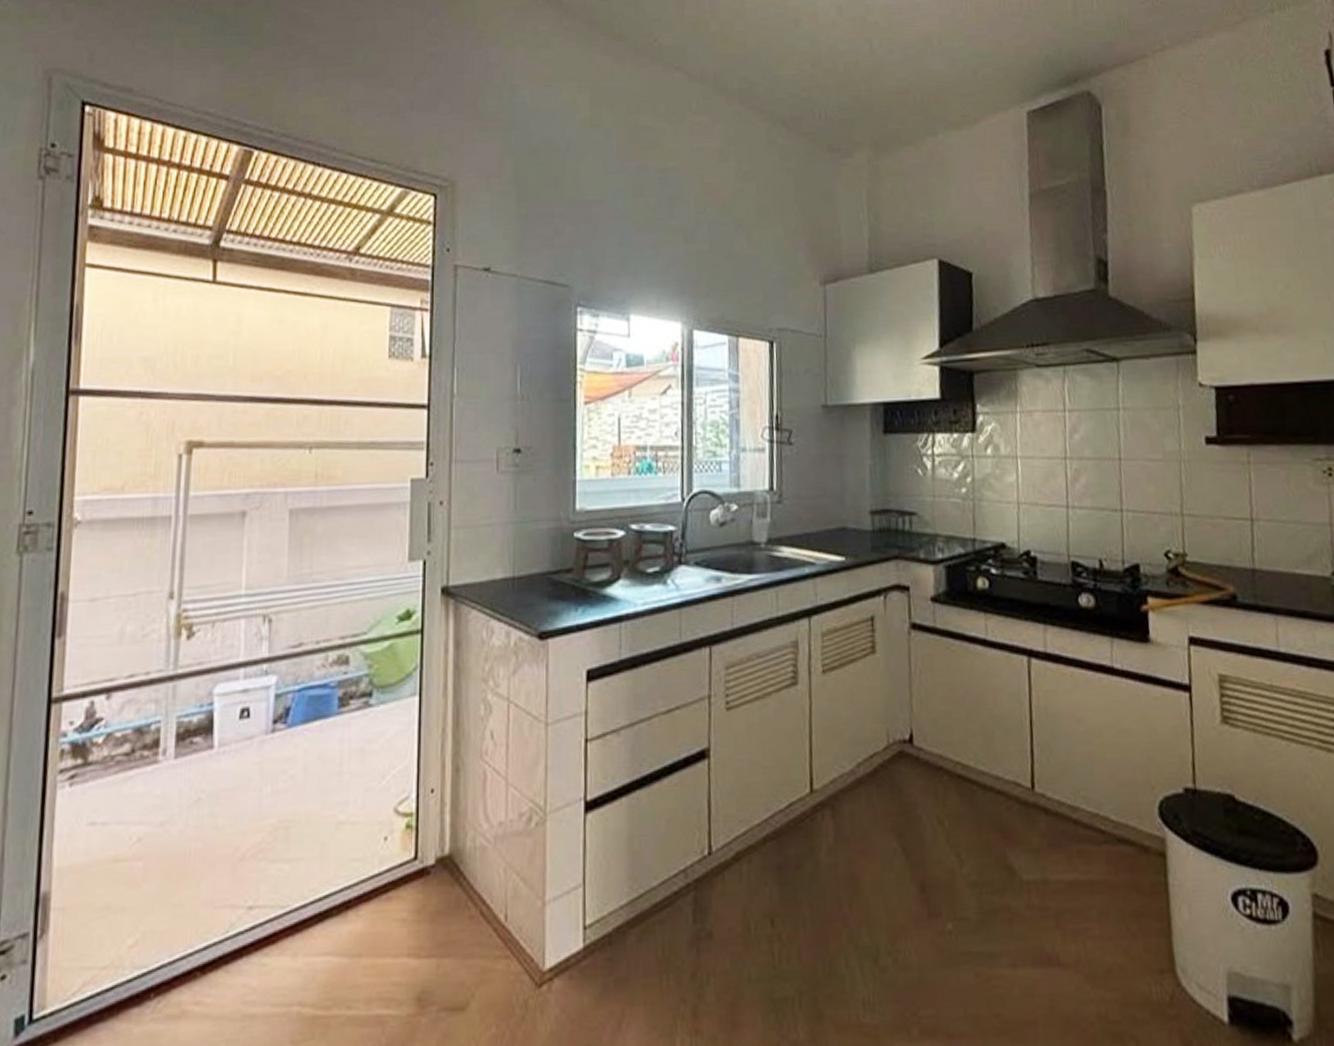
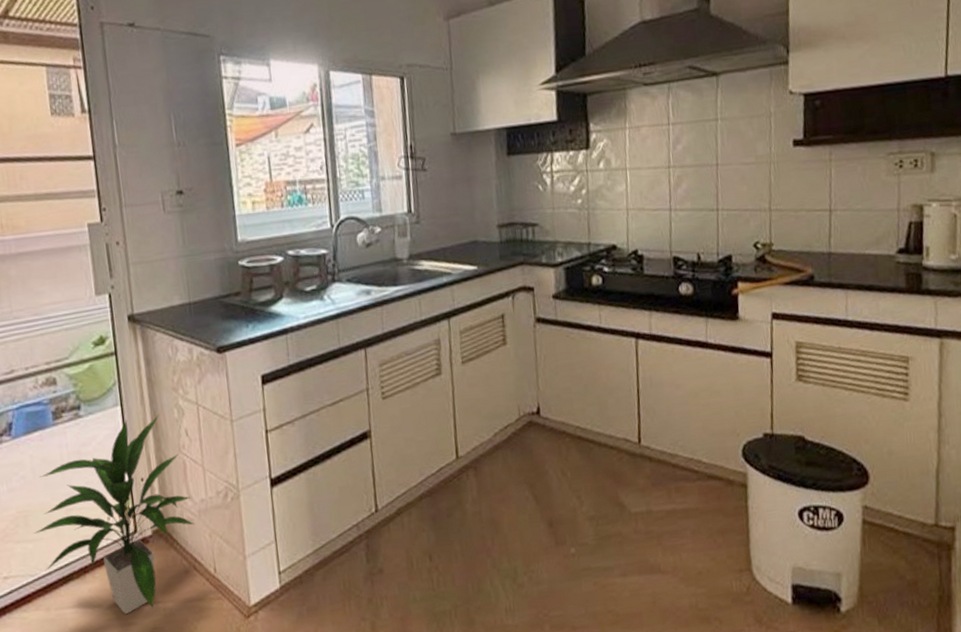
indoor plant: none [293,710,489,969] -> present [33,414,196,614]

